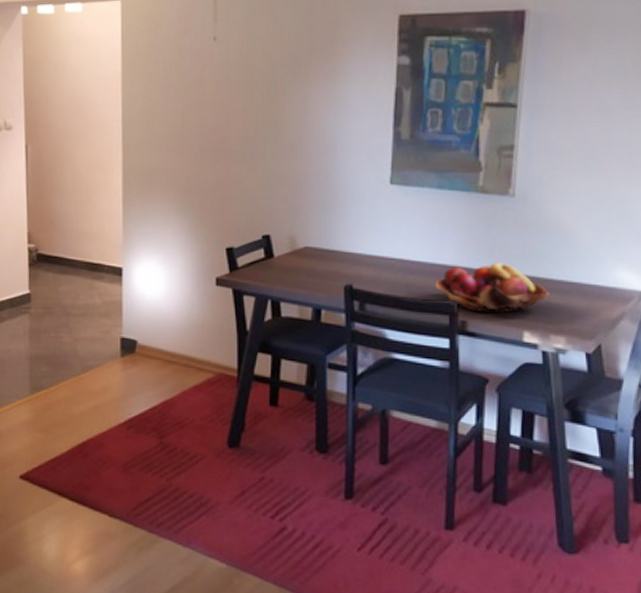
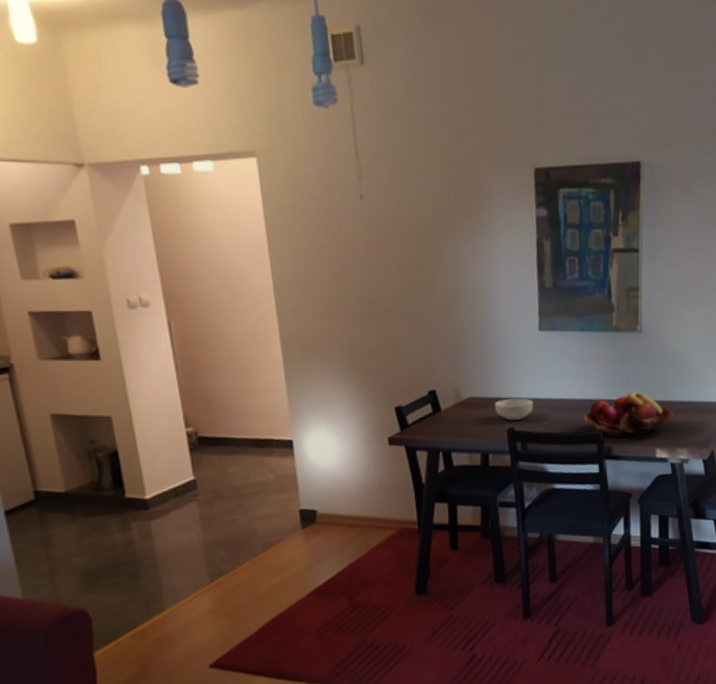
cereal bowl: none [332,253,377,277] -> present [494,398,534,421]

